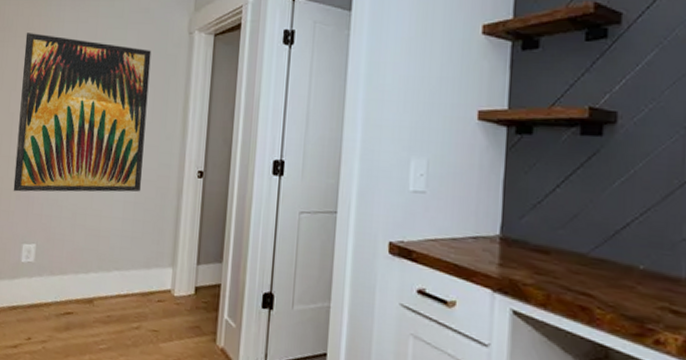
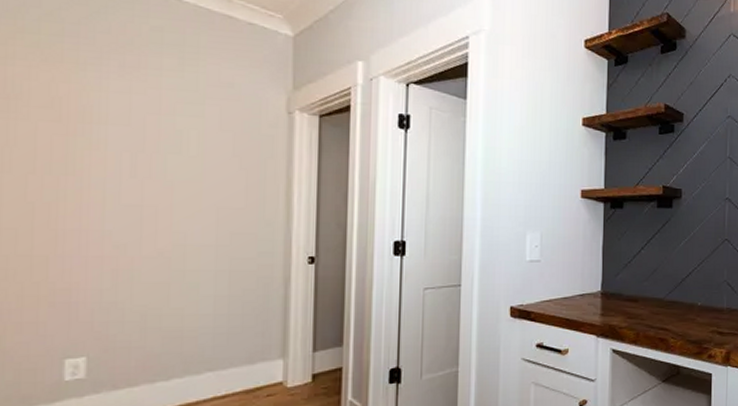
wall art: present [13,33,152,192] -> none [42,102,240,298]

